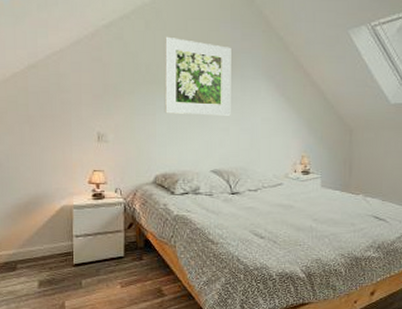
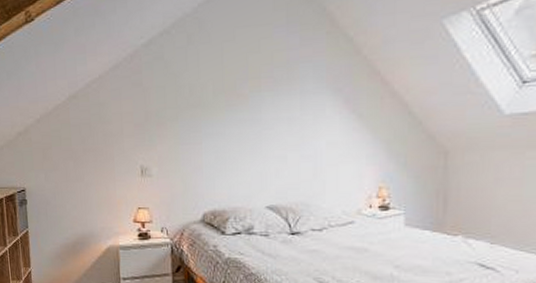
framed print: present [164,36,231,116] -> none [209,50,289,142]

